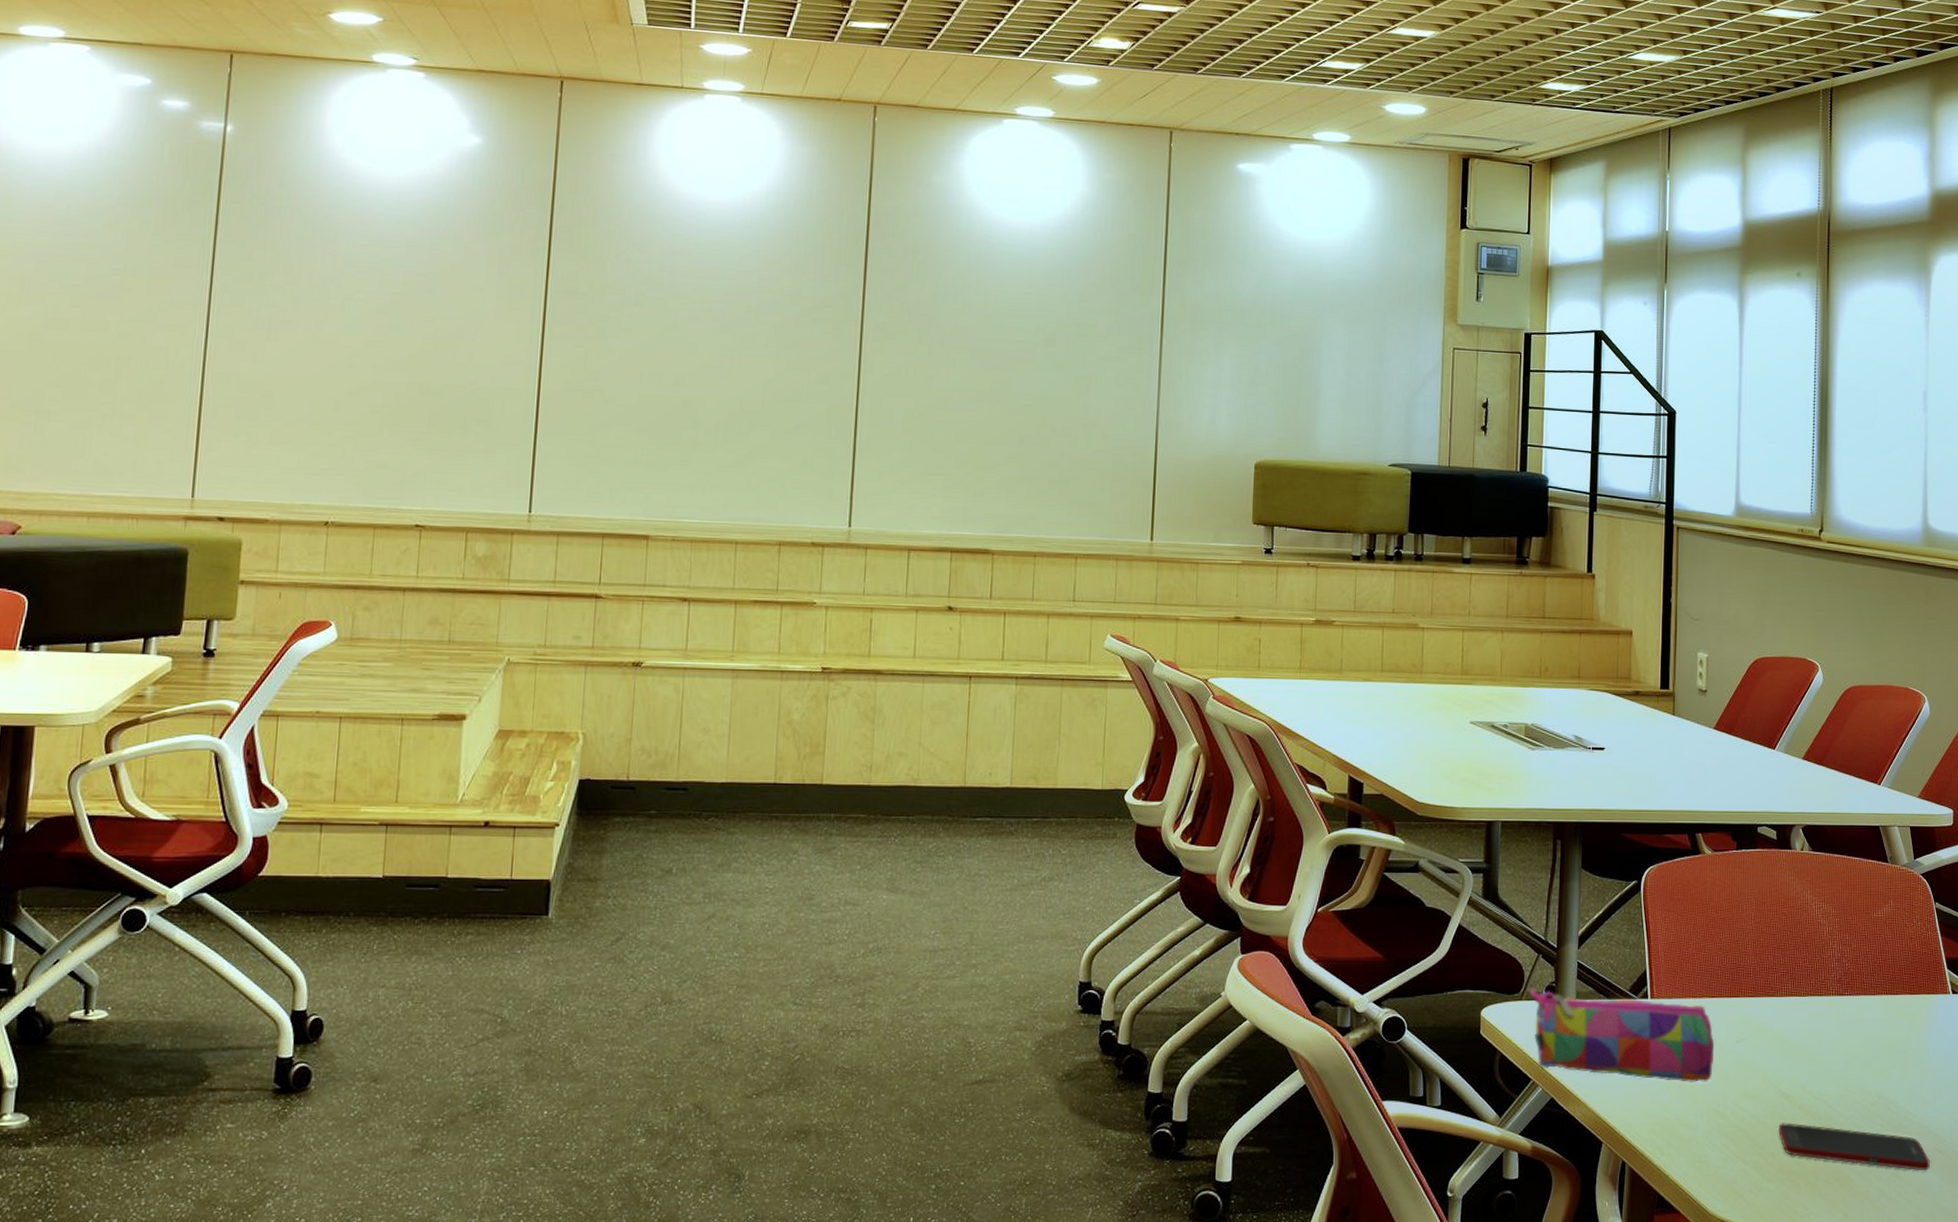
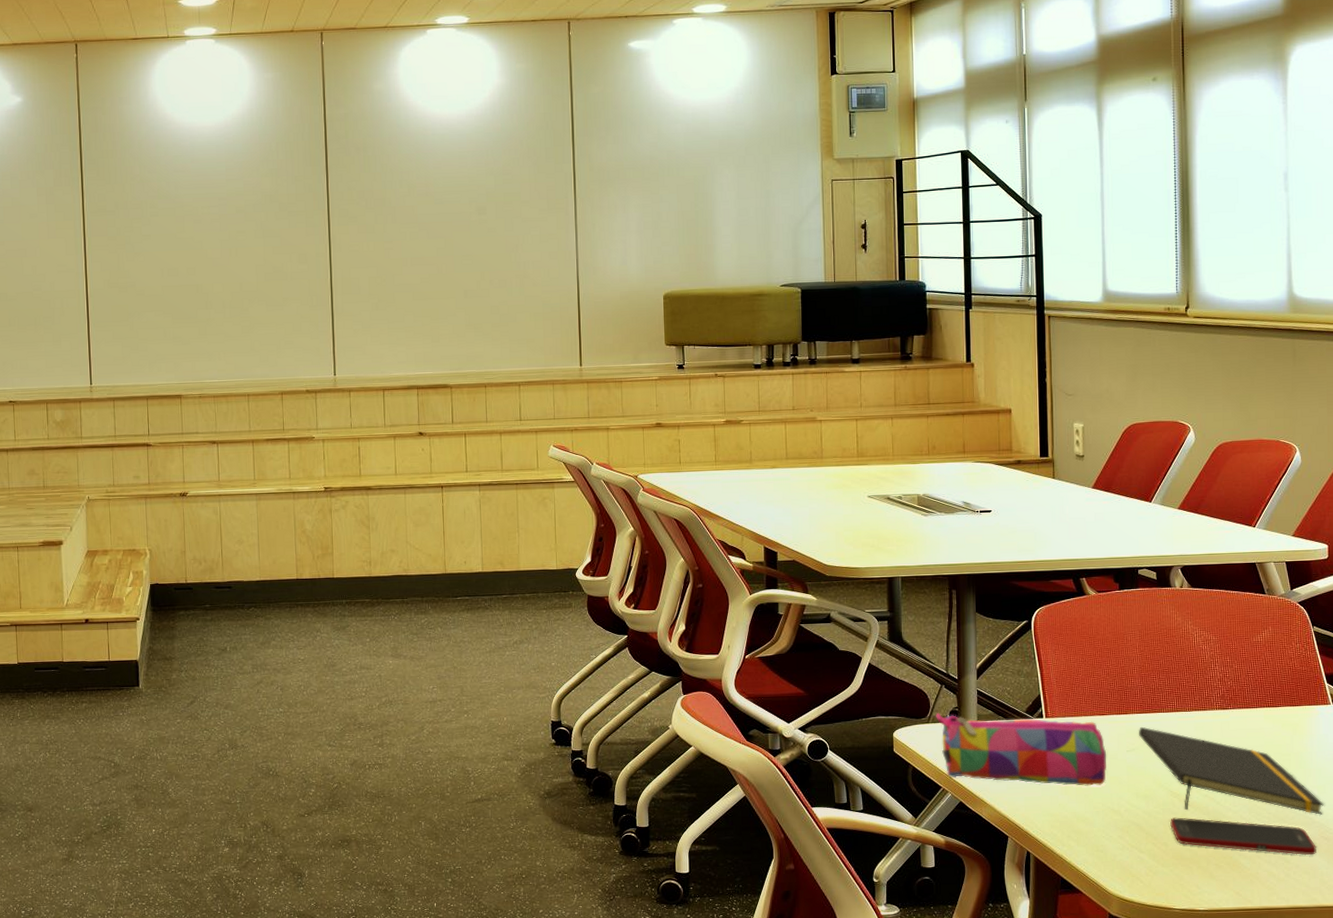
notepad: none [1750,1012,1940,1124] -> present [1139,726,1324,816]

